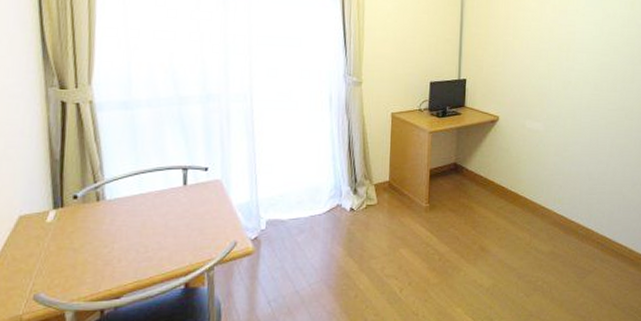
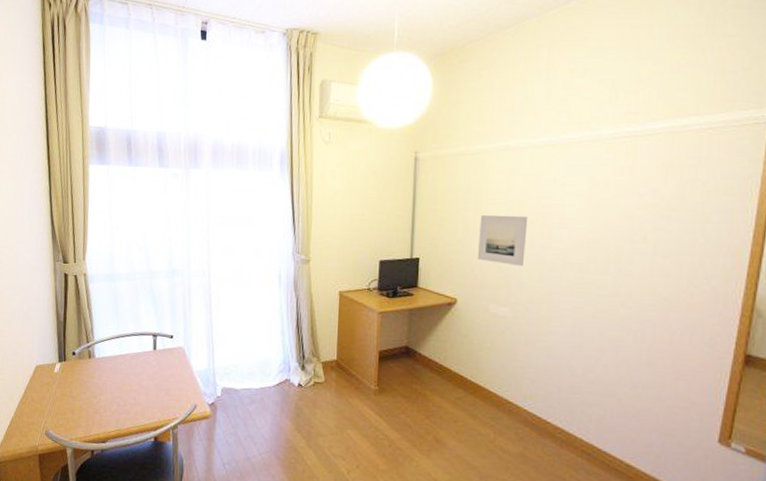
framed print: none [516,39,557,86] -> present [477,214,528,267]

